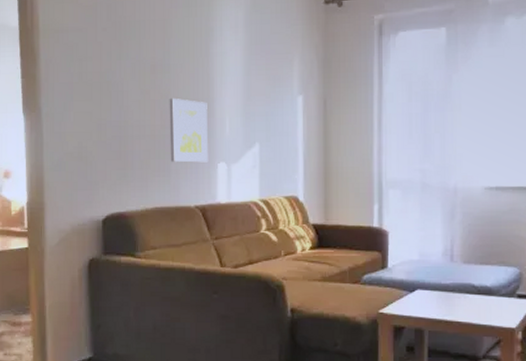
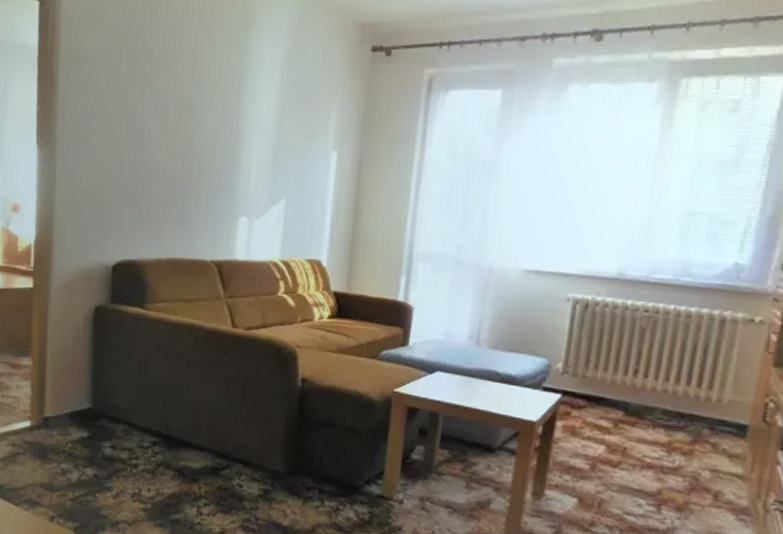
wall art: present [169,97,209,163] -> none [189,141,234,215]

